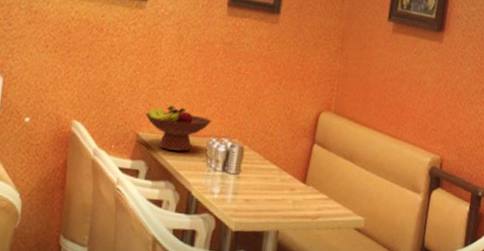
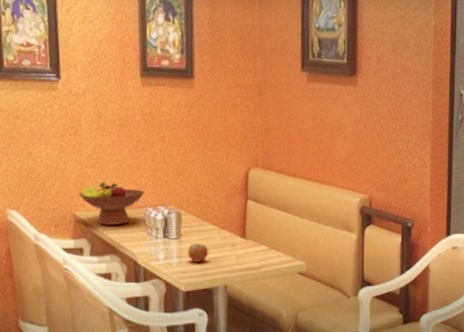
apple: none [243,180,266,202] -> present [187,242,209,262]

